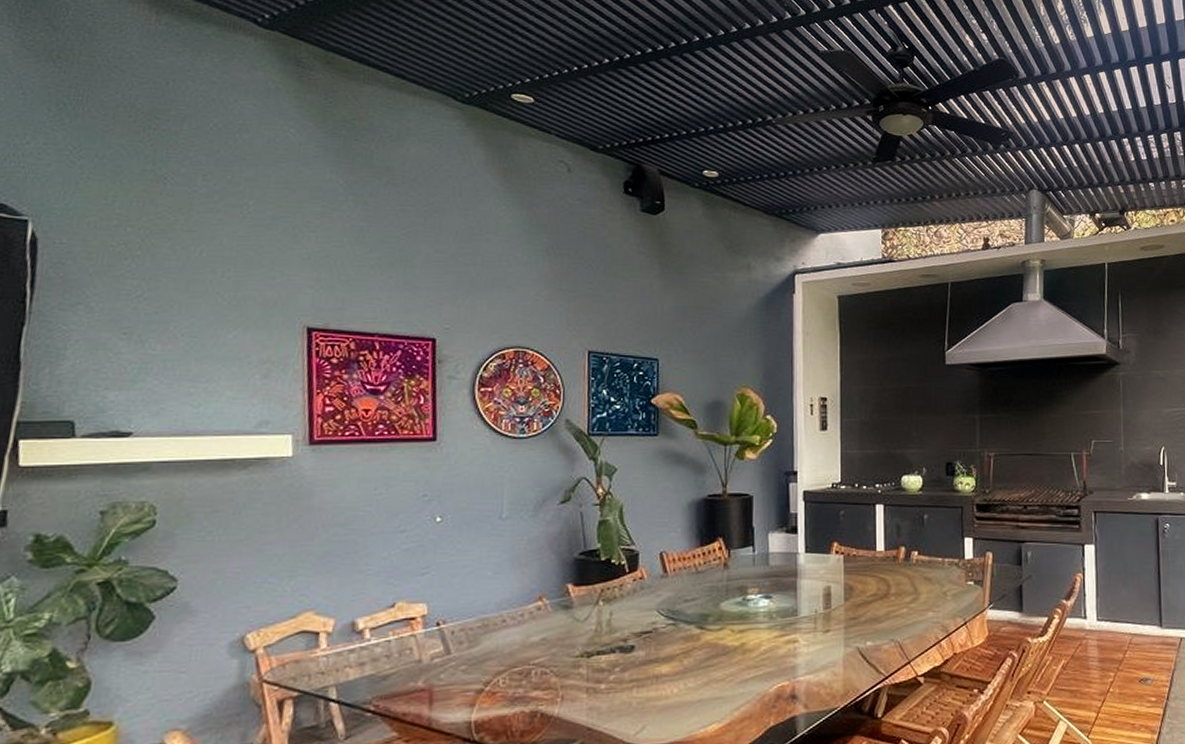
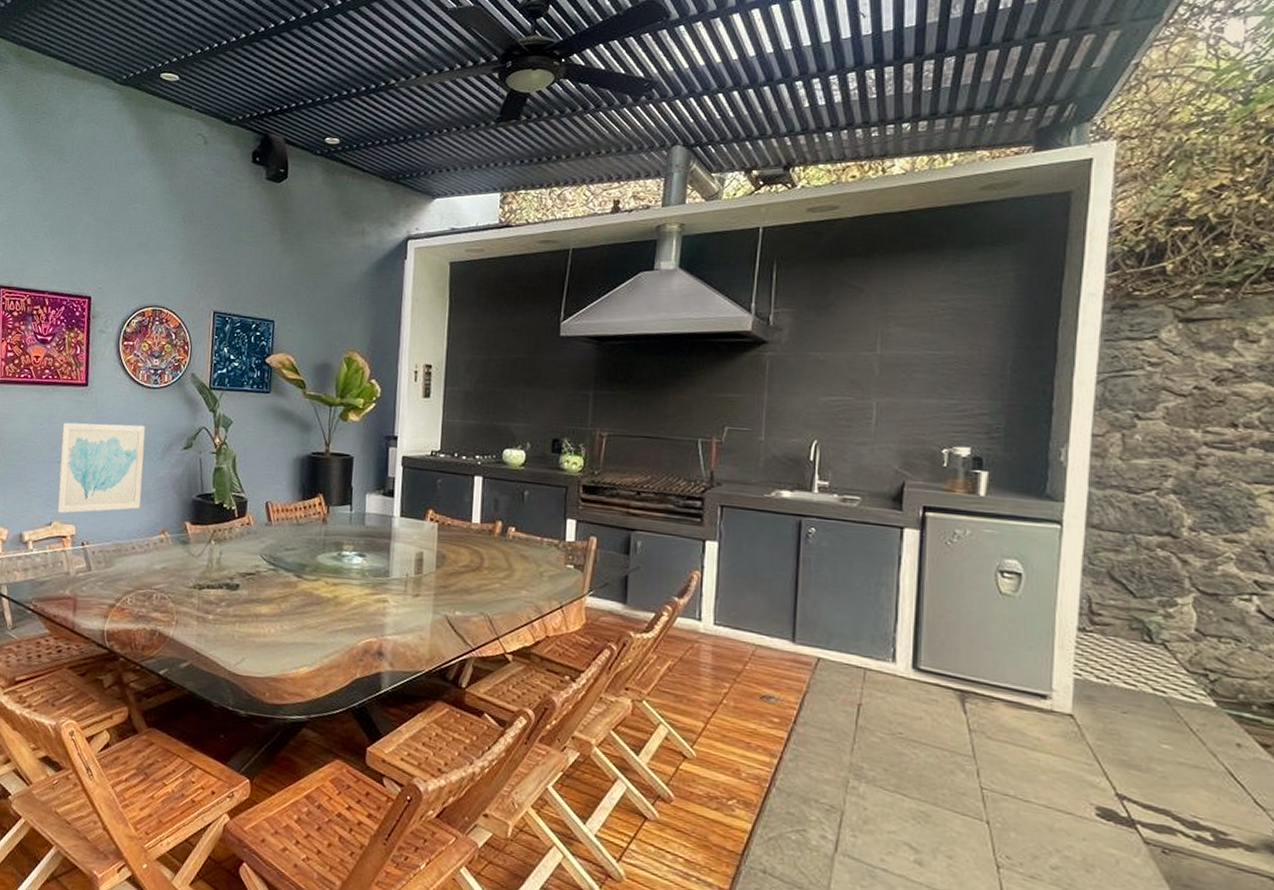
wall art: none [401,481,513,591] -> present [57,422,146,514]

